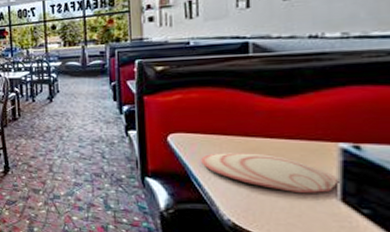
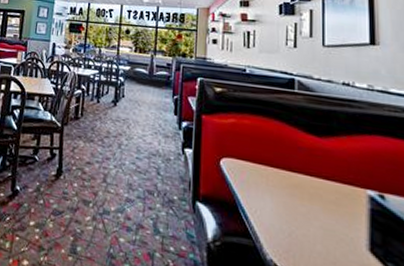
plate: present [201,153,337,194] -> none [249,184,367,241]

